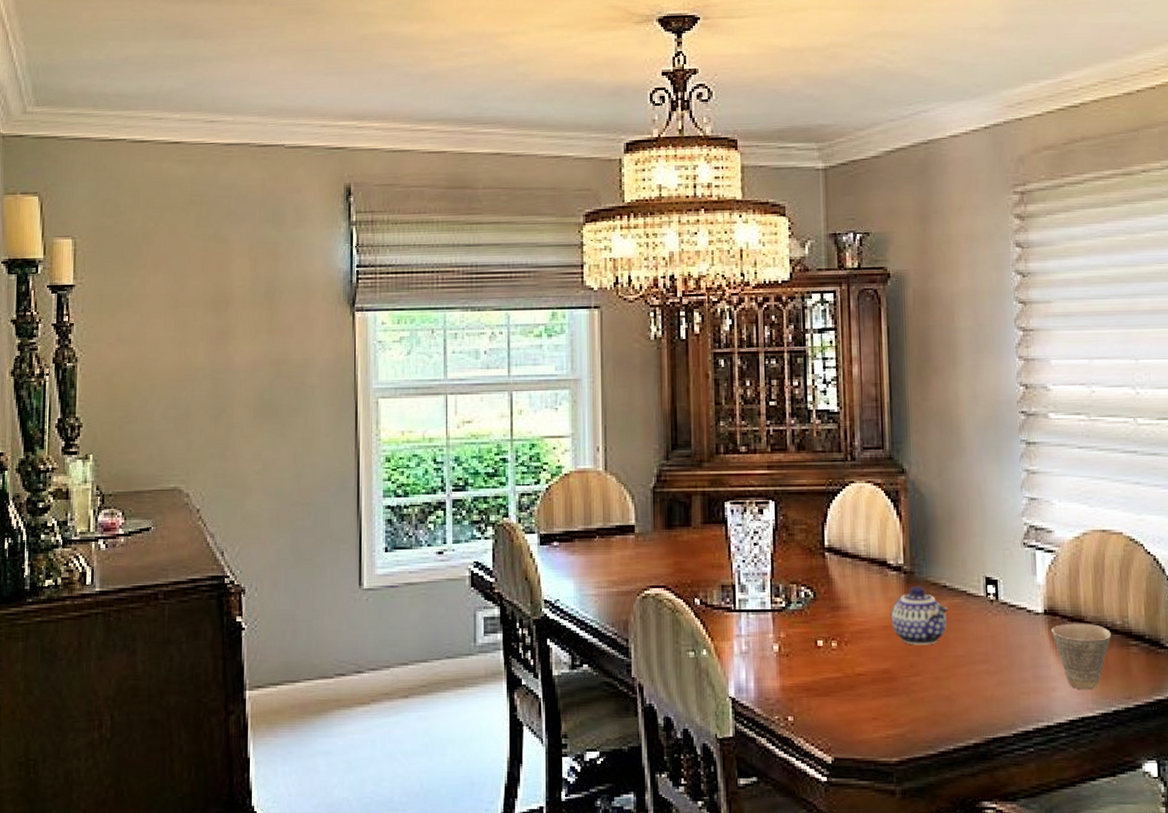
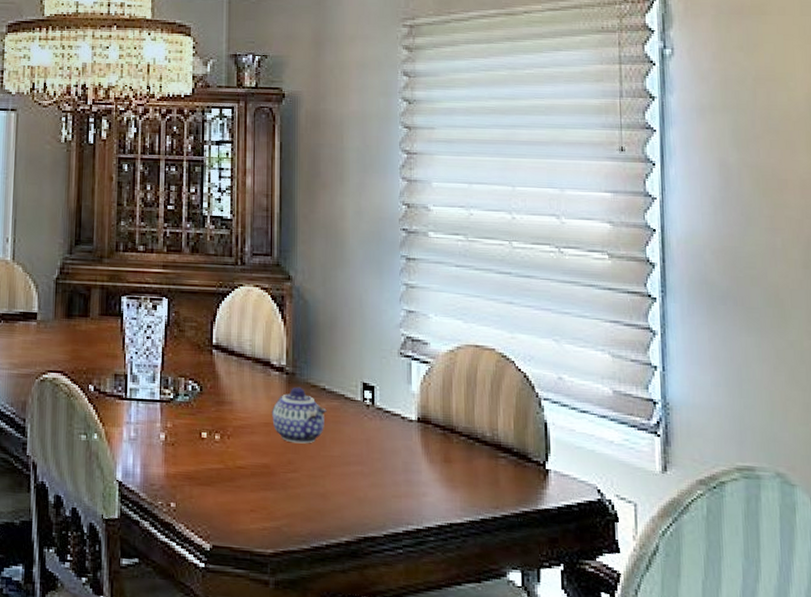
cup: present [1052,623,1112,690] -> none [424,432,482,497]

